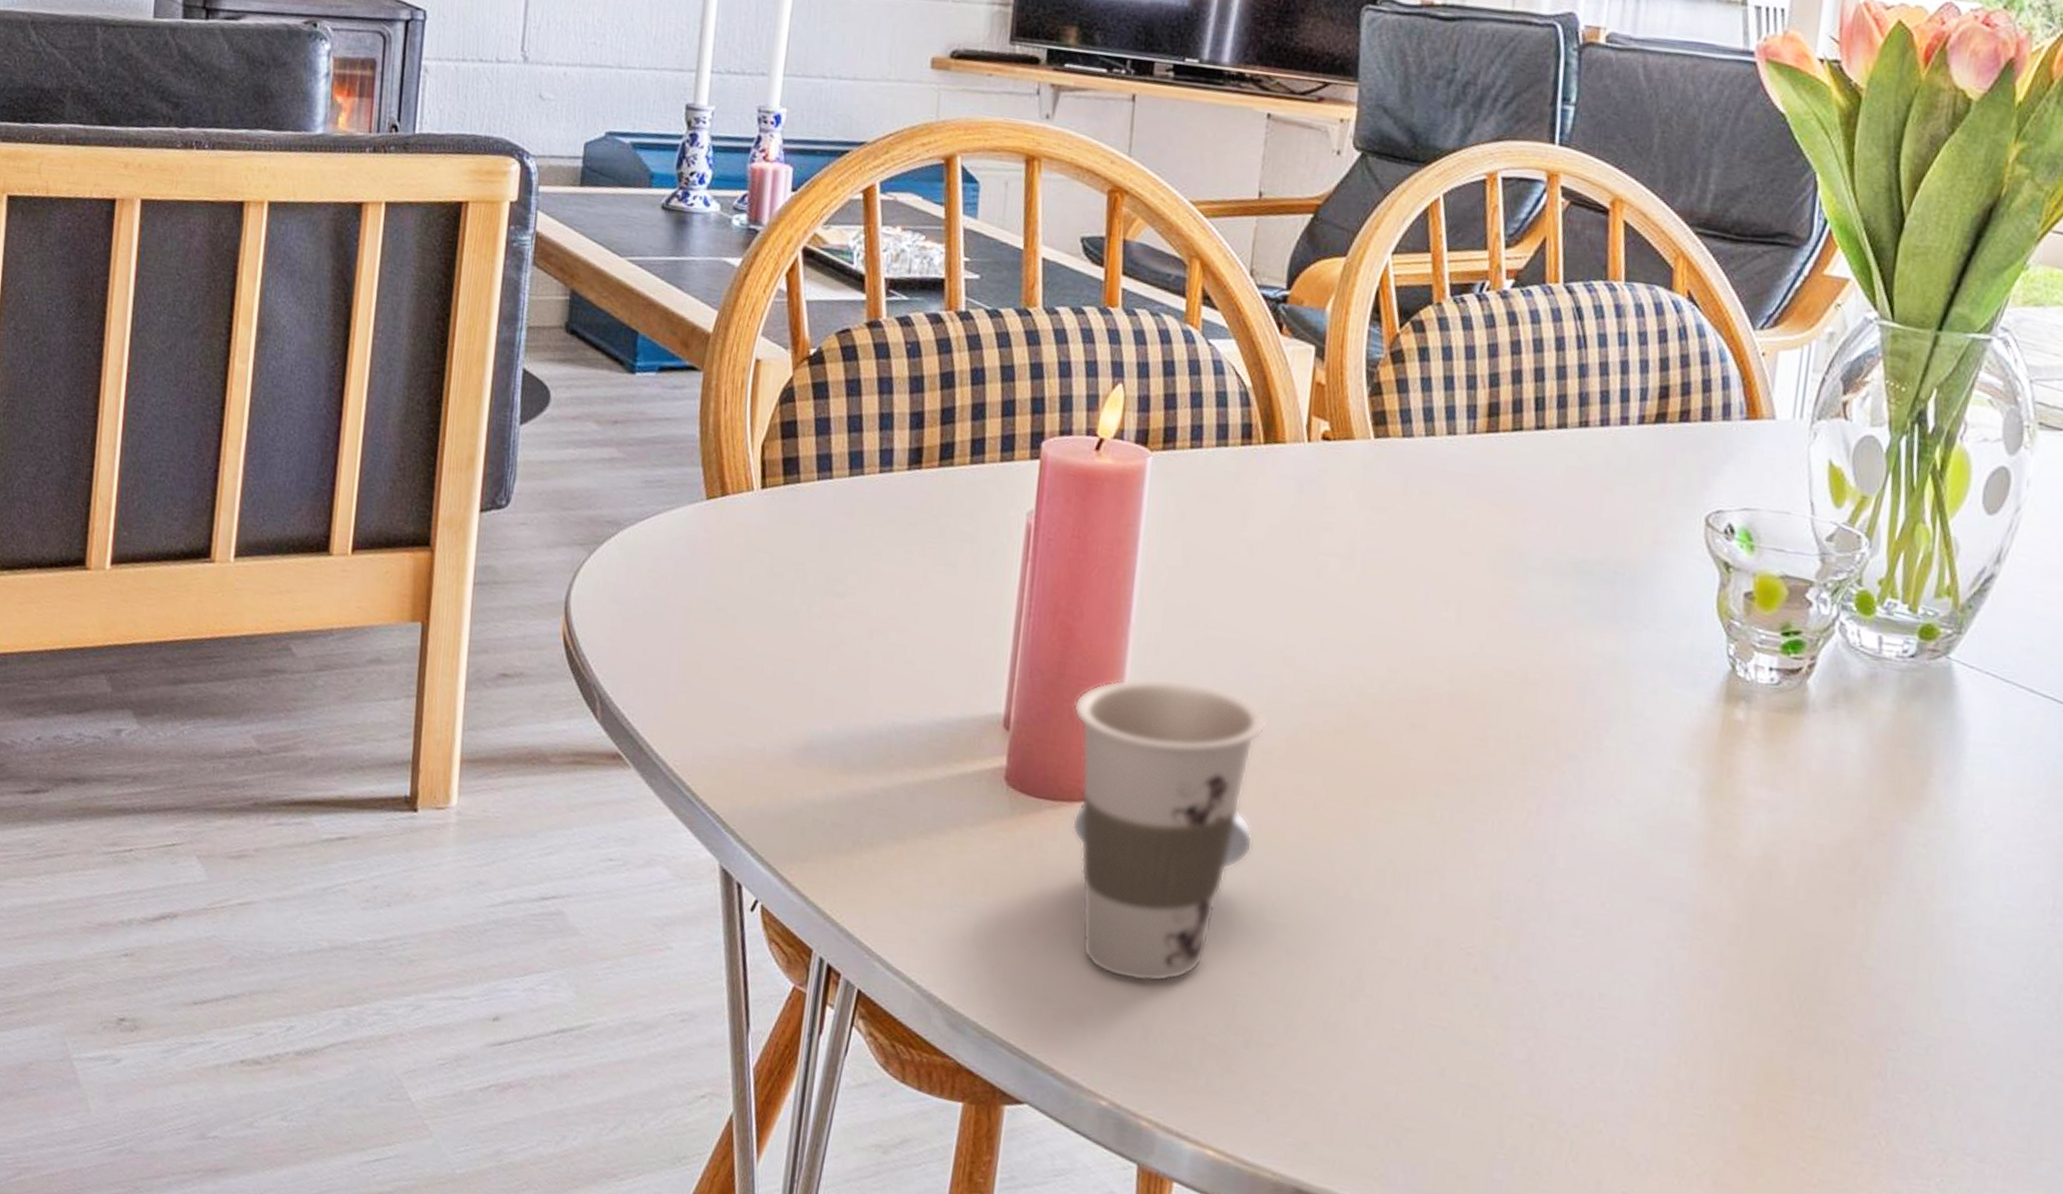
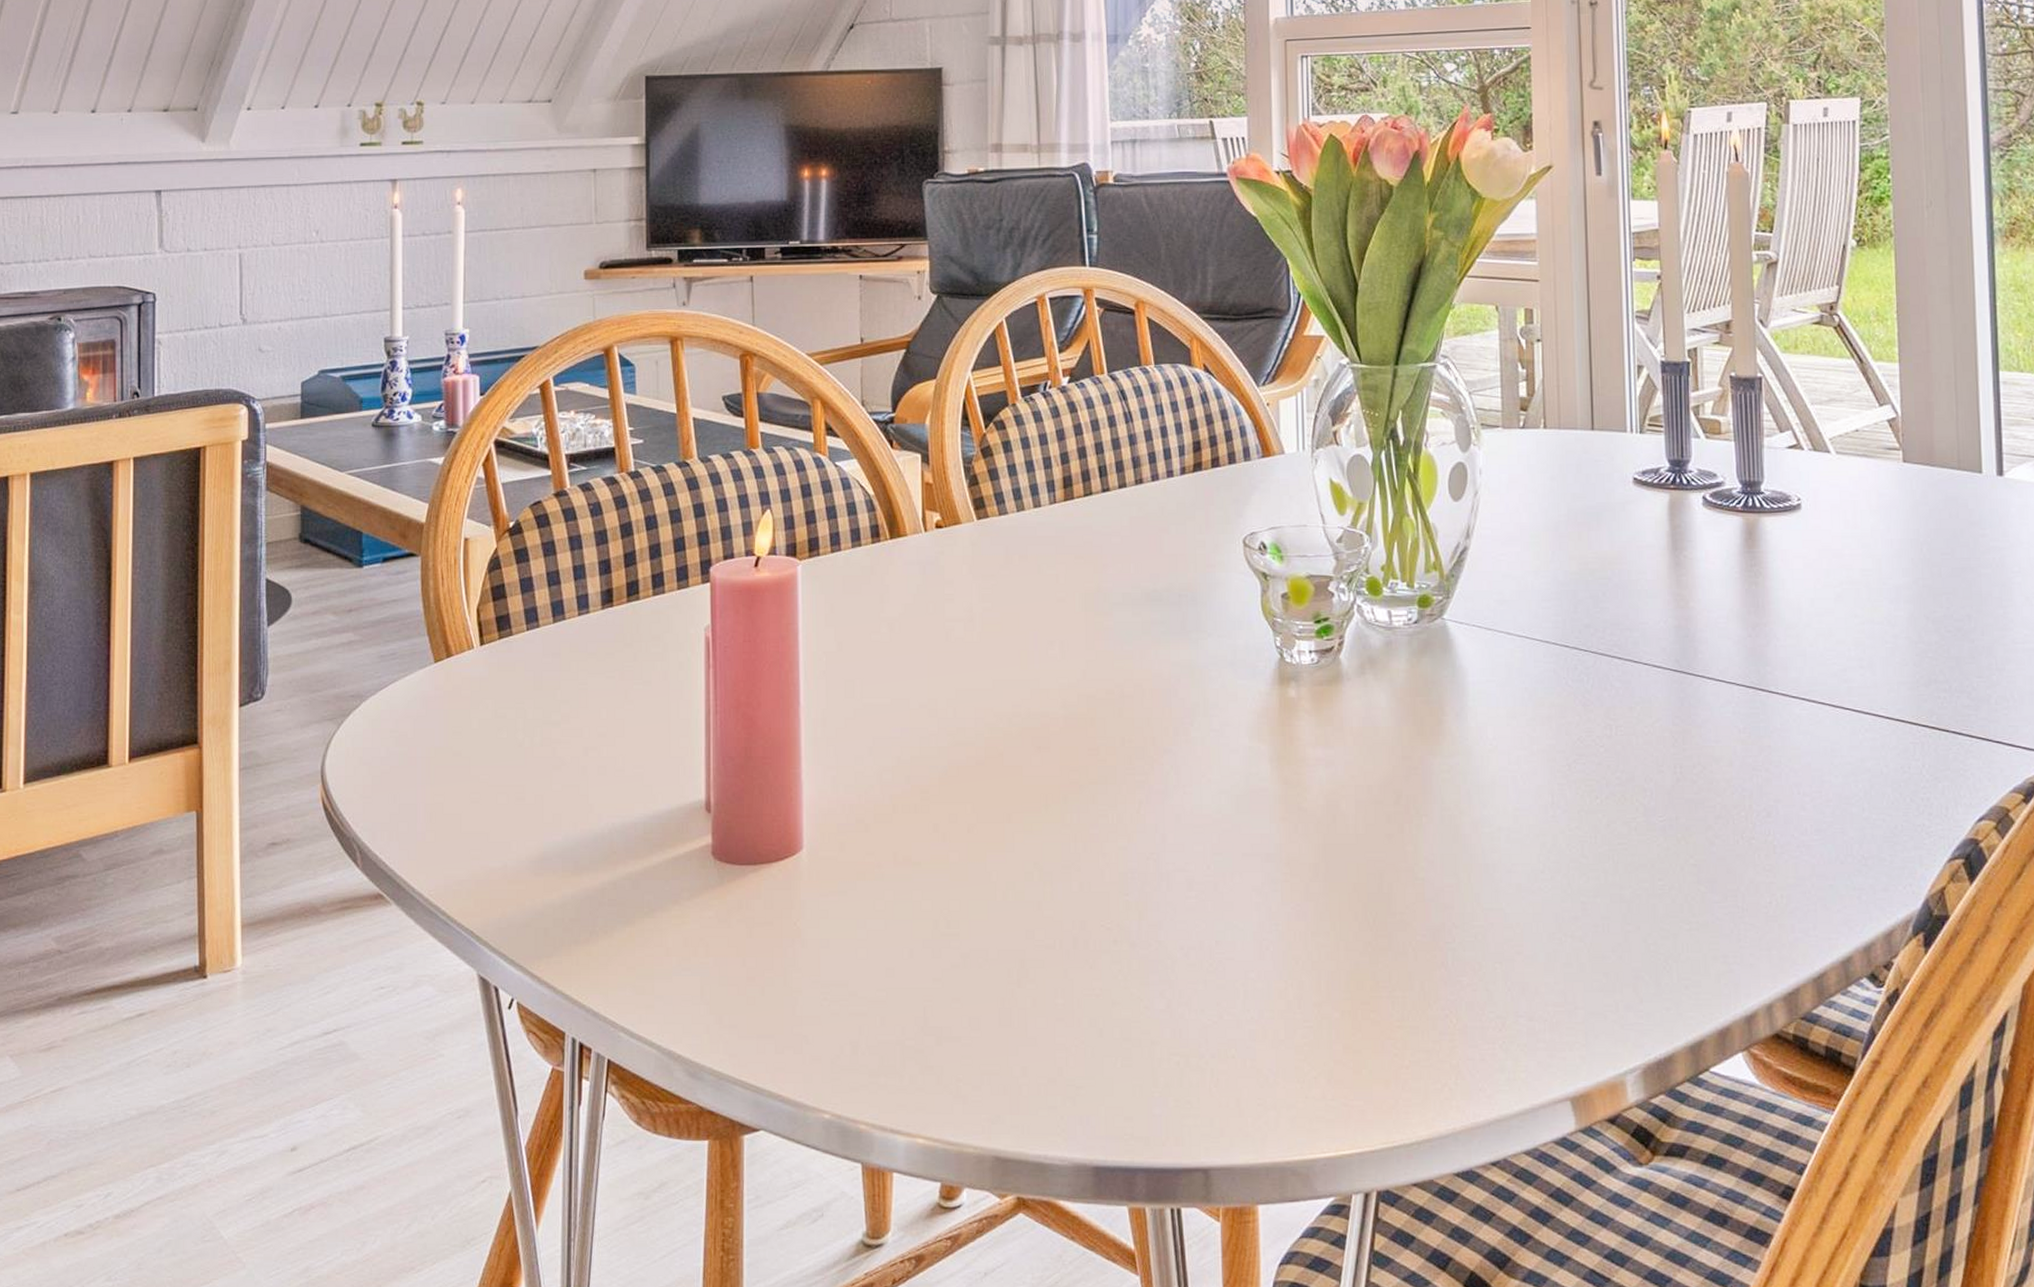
cup: present [1071,678,1267,982] -> none [761,744,923,1005]

